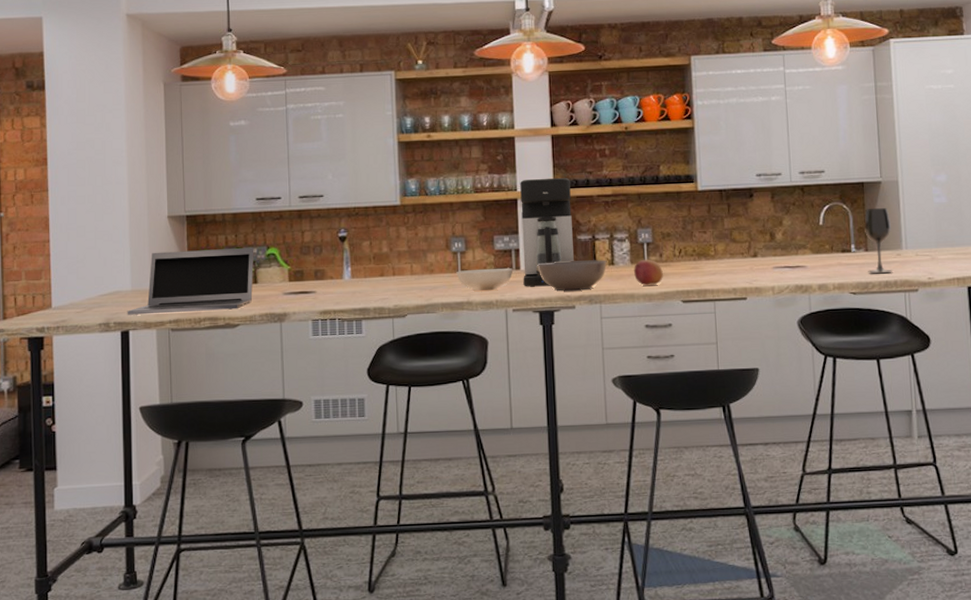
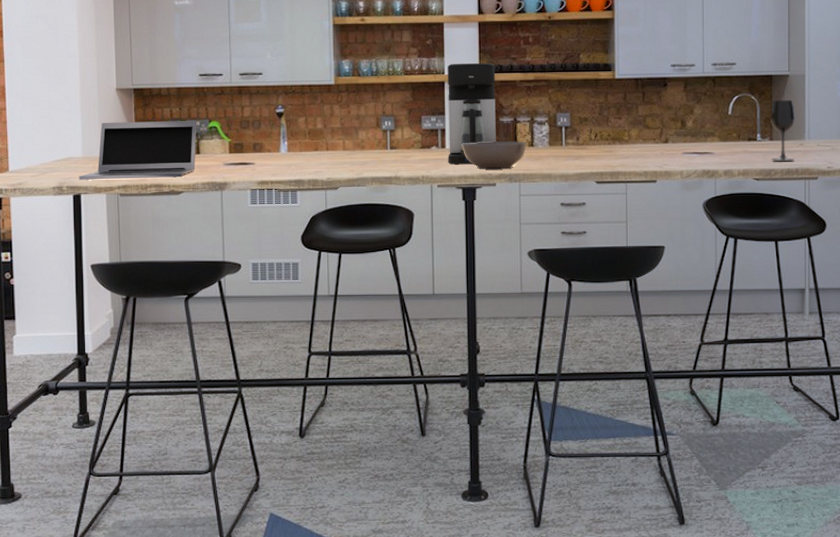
bowl: present [456,268,514,292] -> none [386,146,439,168]
fruit: present [634,259,663,286] -> none [552,142,579,166]

